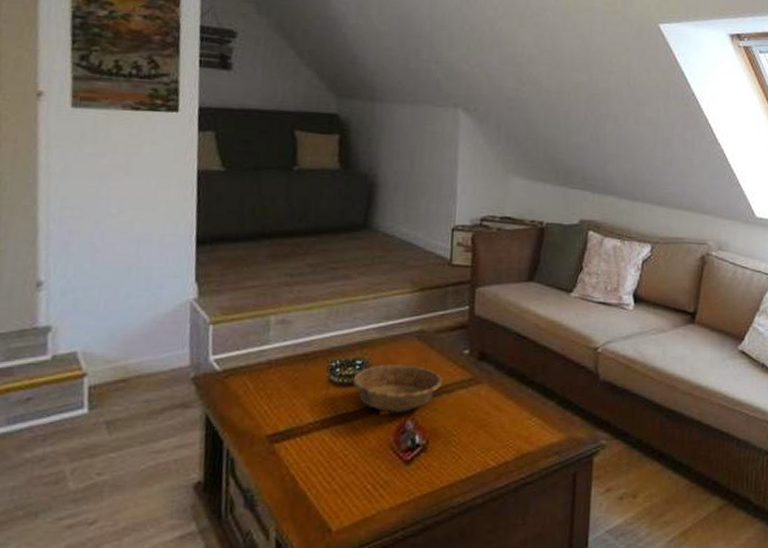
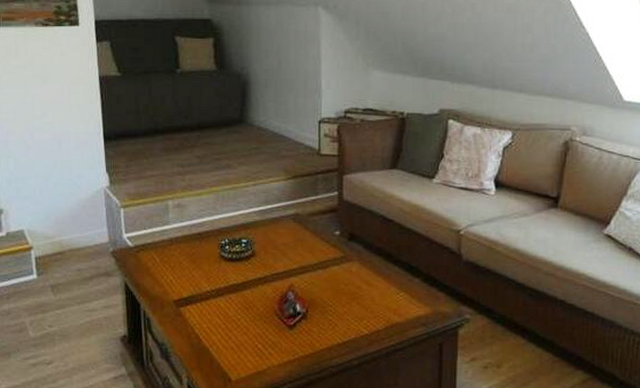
decorative bowl: present [352,364,443,414] -> none [240,243,318,285]

